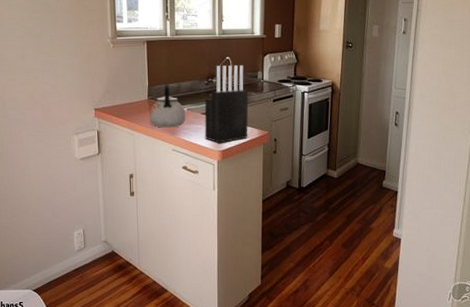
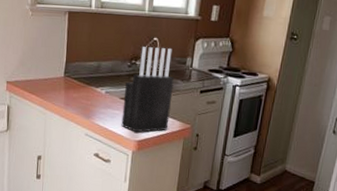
kettle: present [149,83,186,128] -> none [64,61,103,110]

